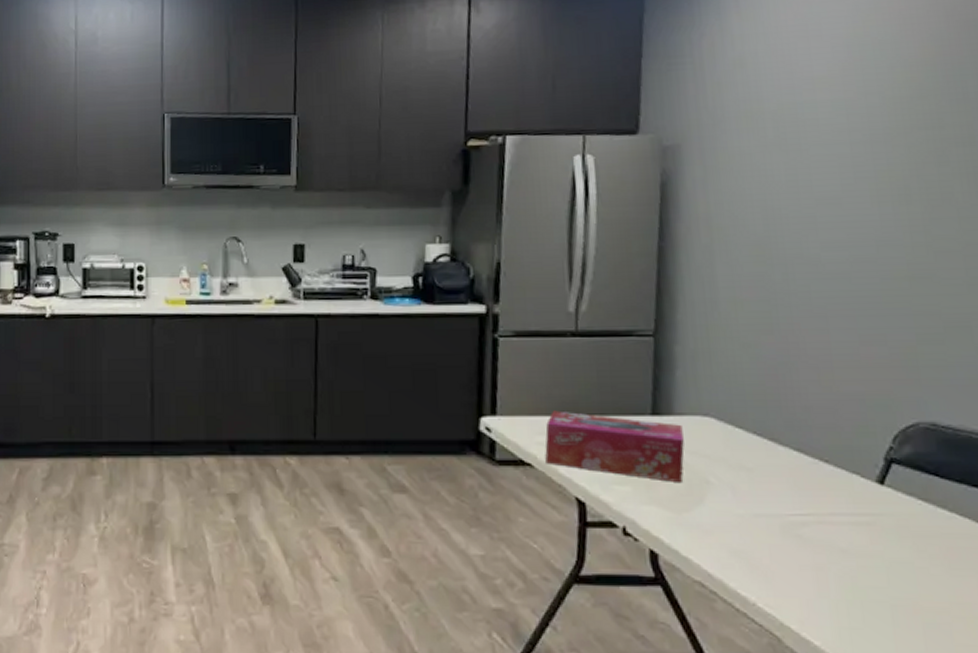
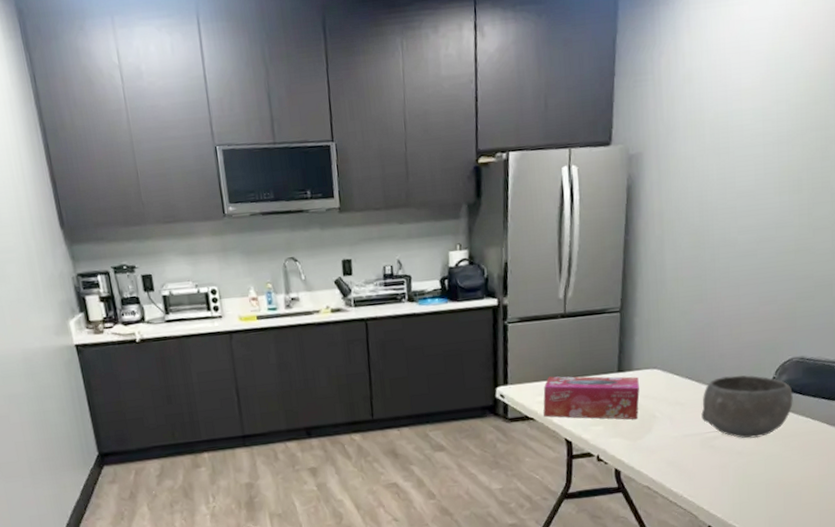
bowl: none [779,438,926,532] -> present [701,375,793,438]

